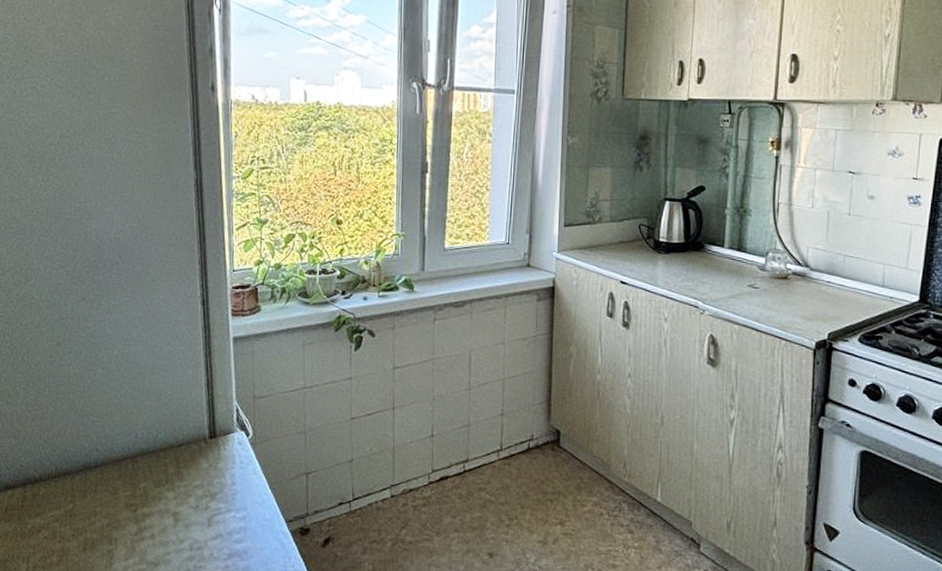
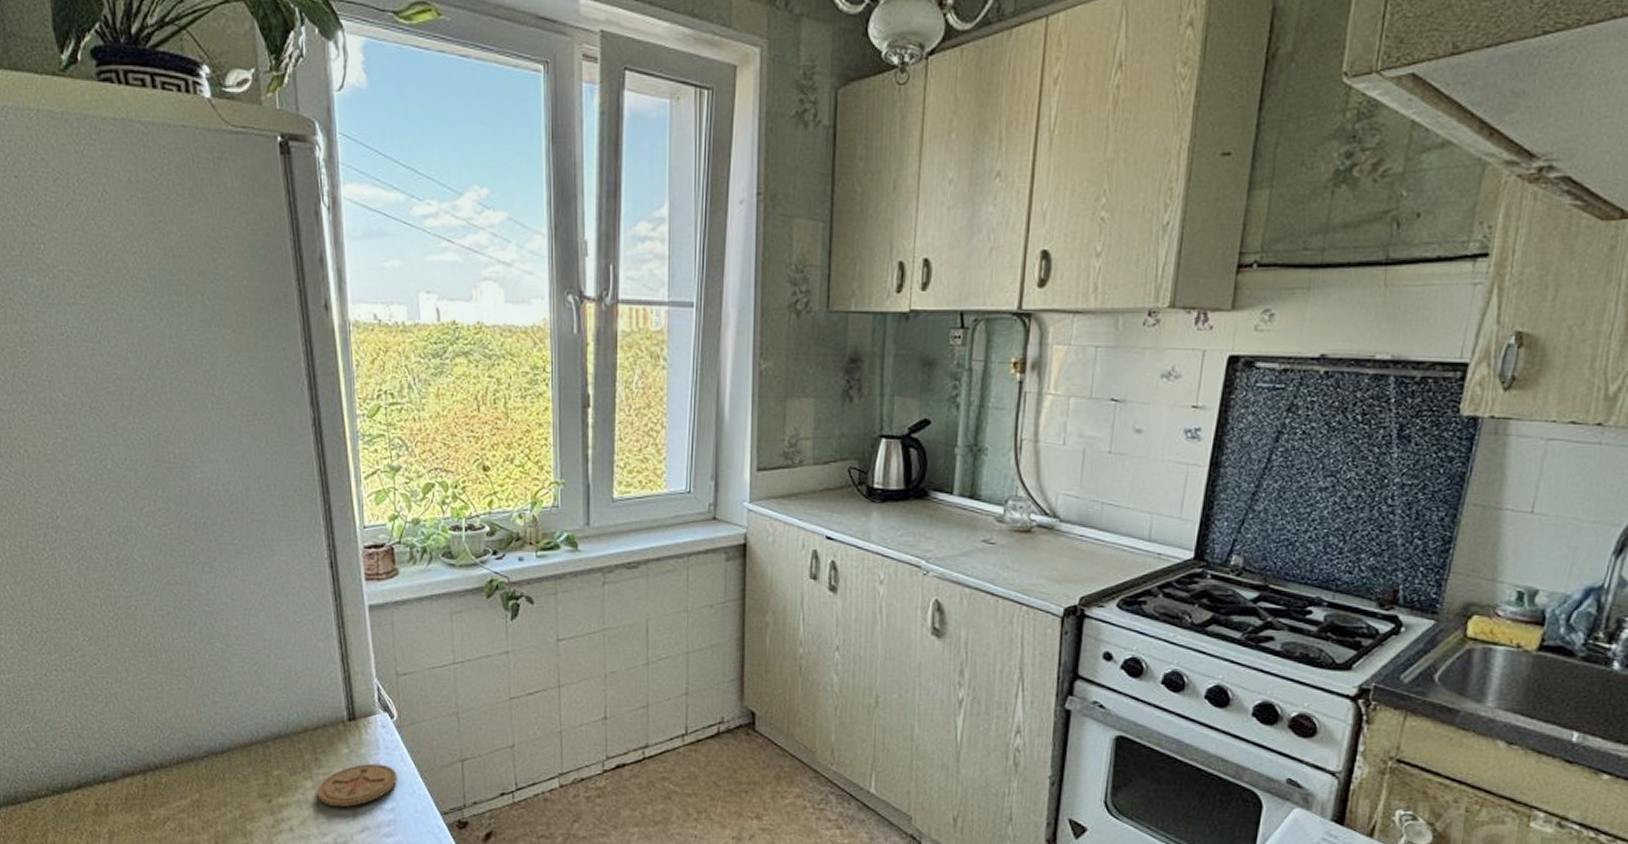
coaster: none [178,476,249,516] -> present [317,763,397,807]

